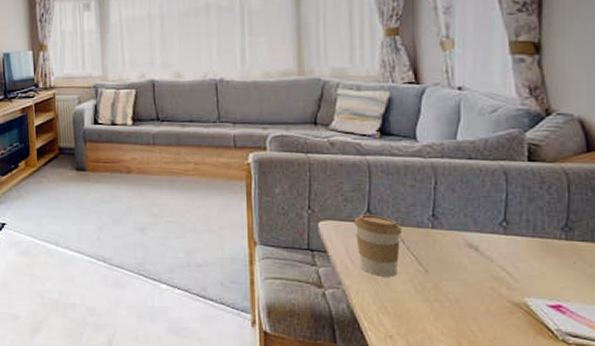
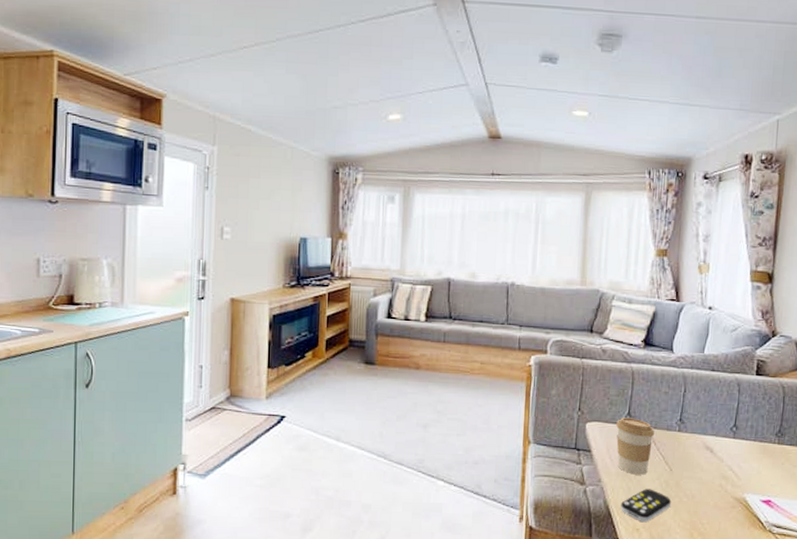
remote control: none [368,292,430,329] -> present [621,488,672,523]

